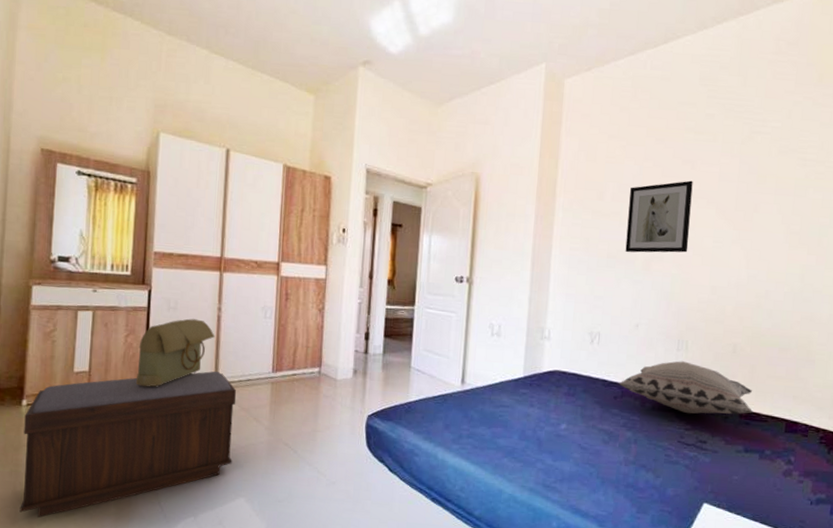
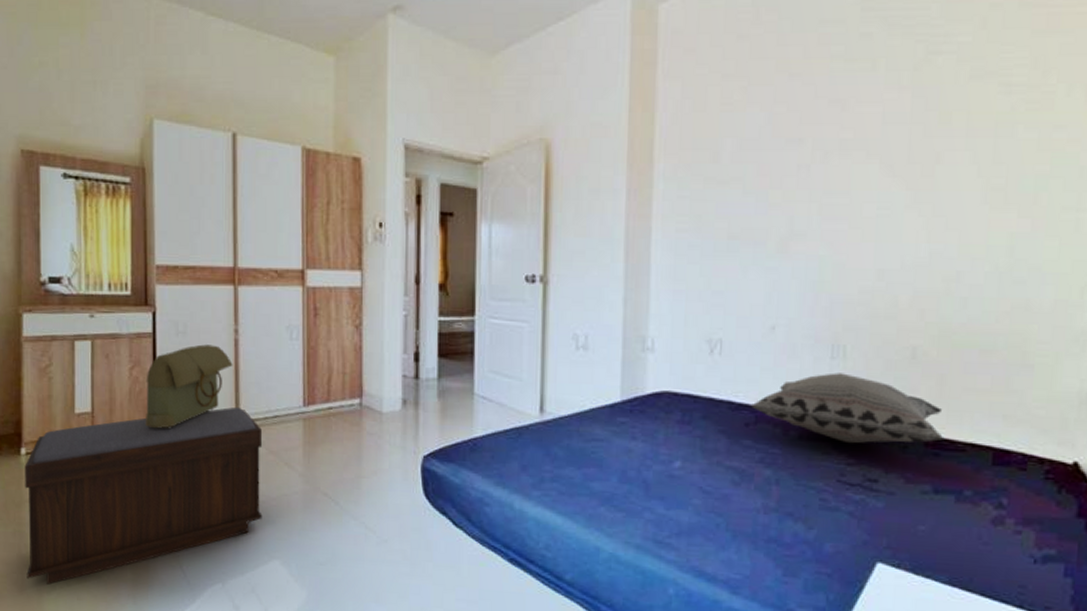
wall art: present [625,180,693,253] -> none [752,127,845,231]

